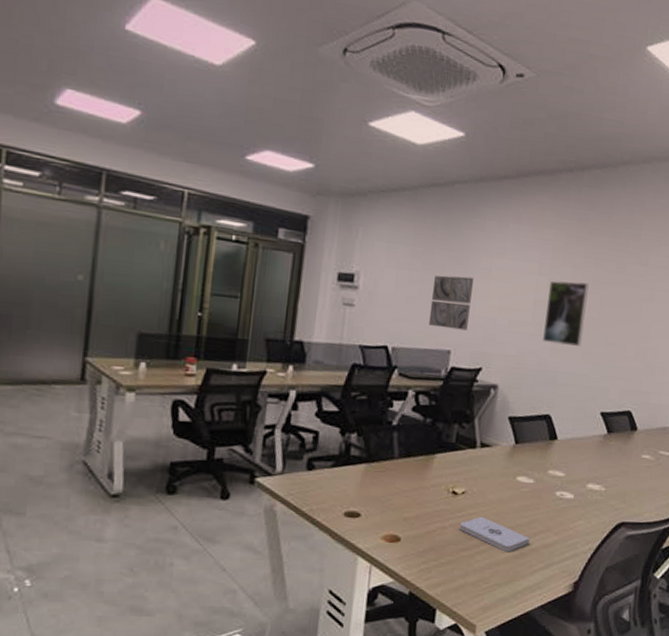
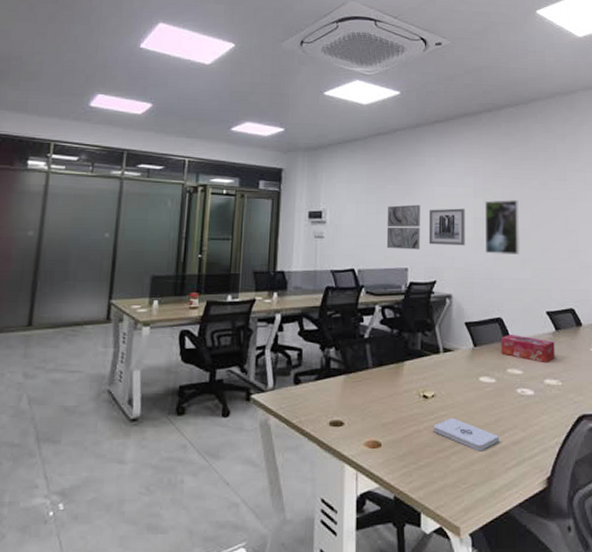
wall art: none [478,284,526,331] -> present [428,208,465,246]
tissue box: none [544,434,605,466] -> present [501,335,555,362]

